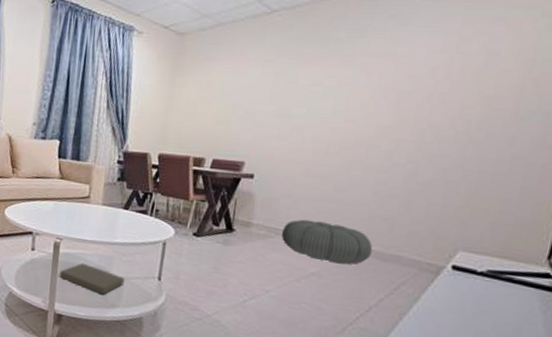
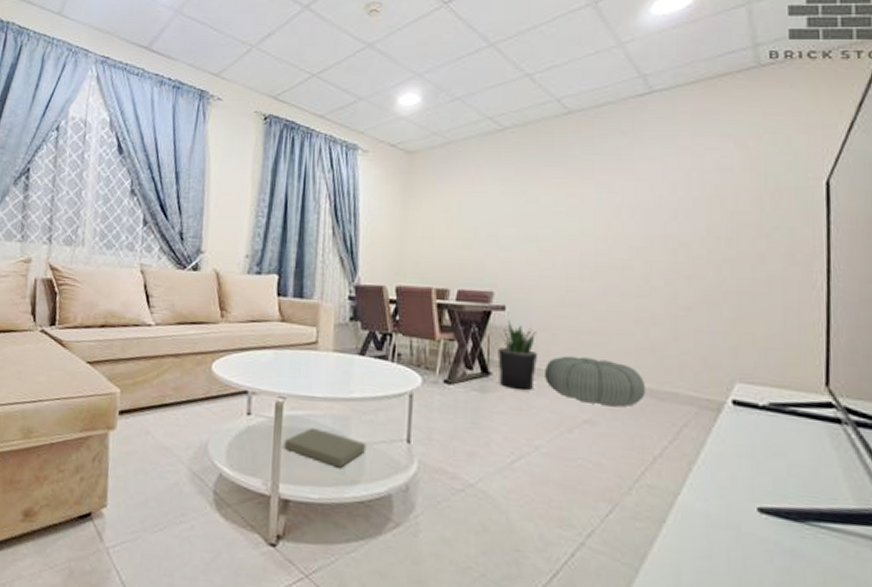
planter: none [240,187,280,245] -> present [497,320,537,390]

